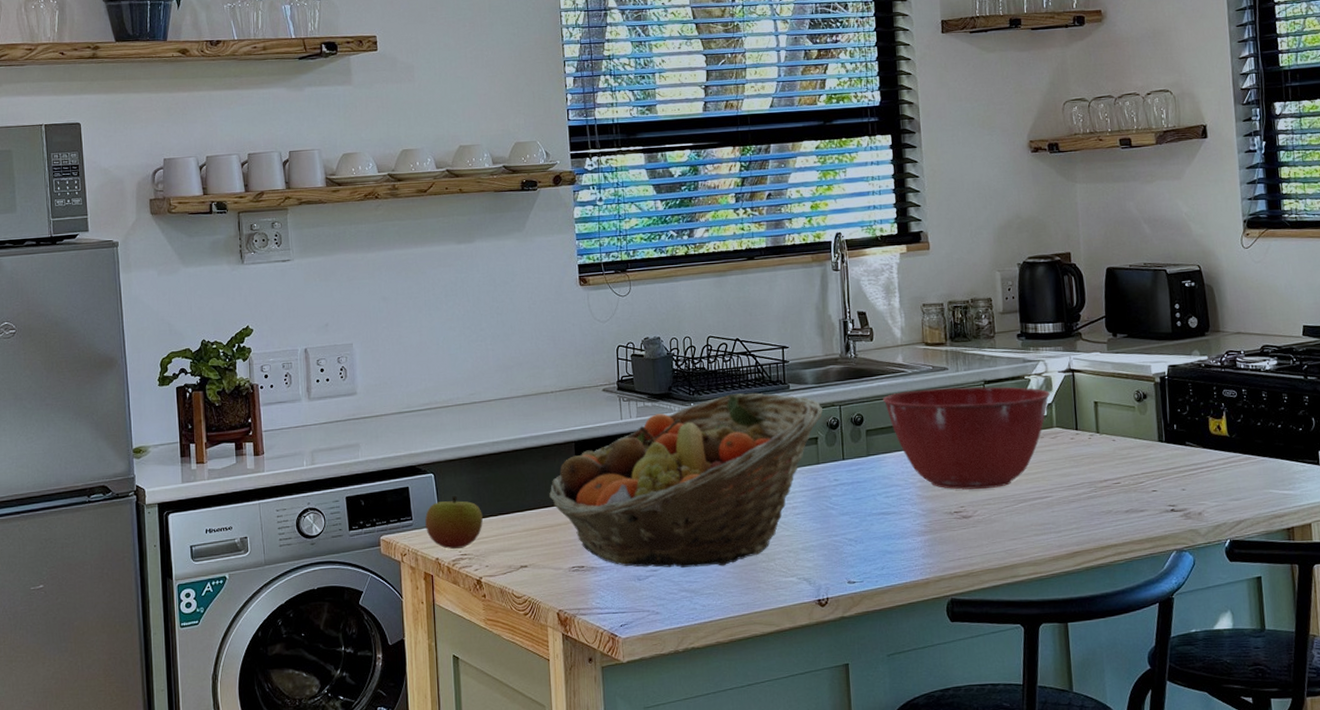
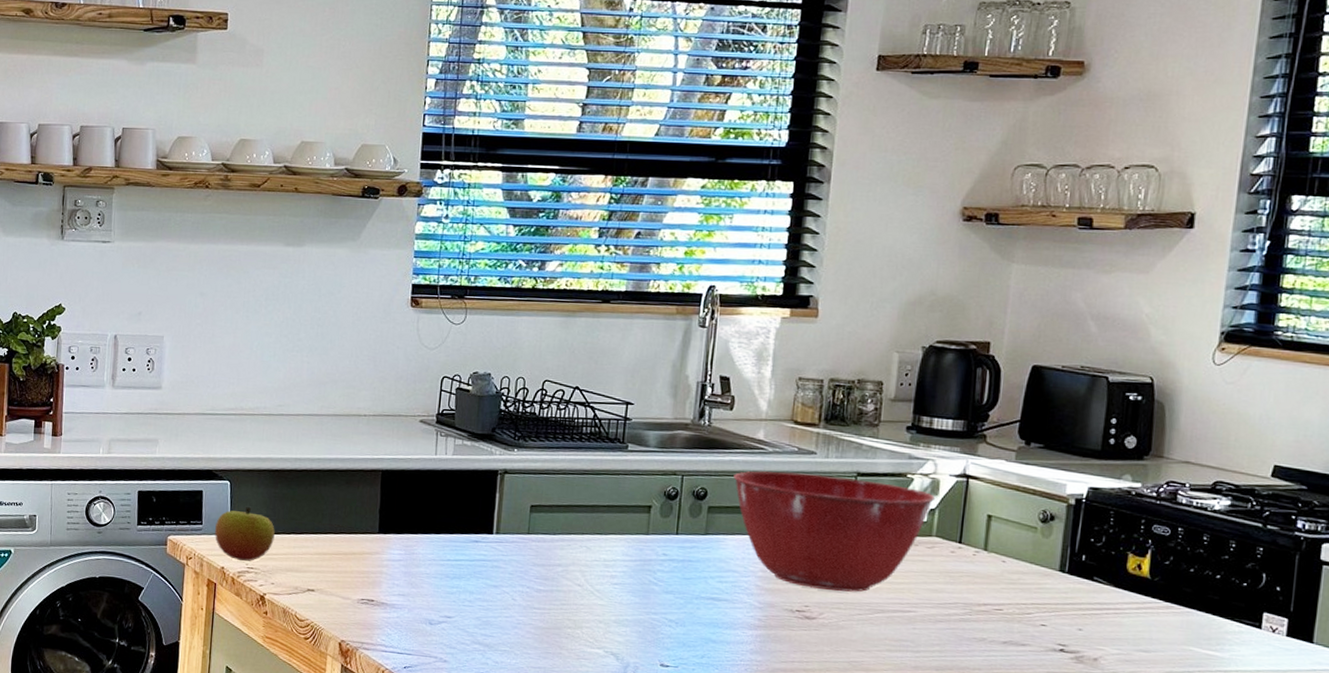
fruit basket: present [549,392,823,568] -> none [347,445,662,625]

